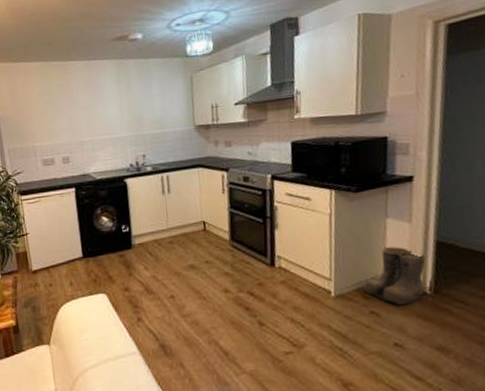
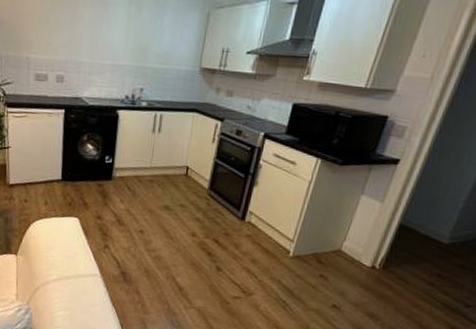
boots: present [363,247,427,304] -> none [320,221,387,274]

